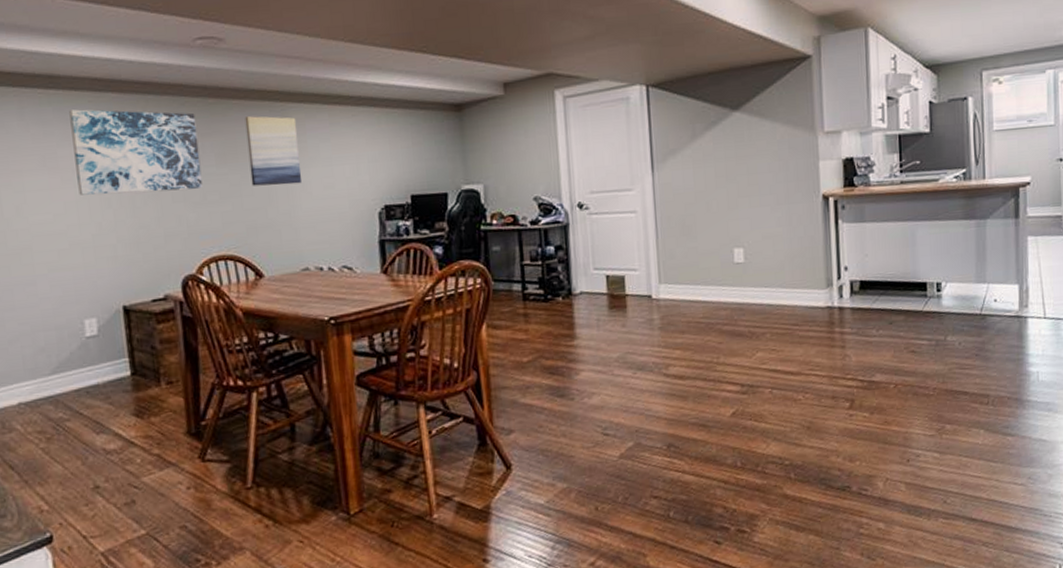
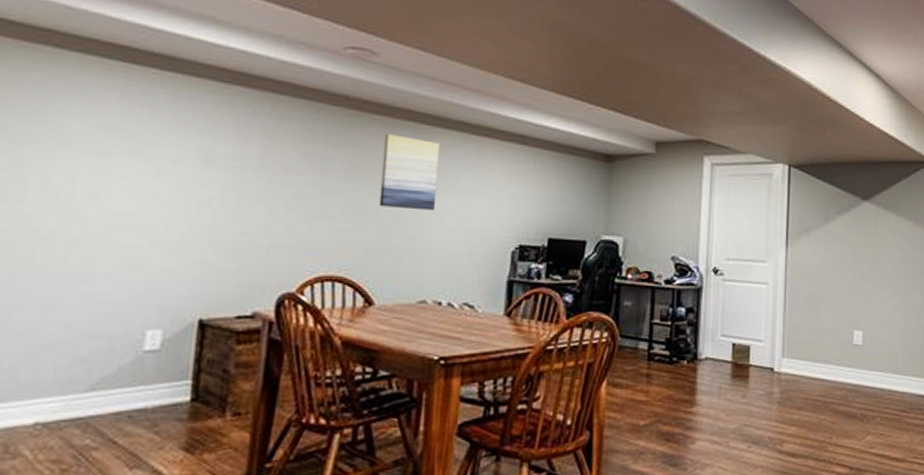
wall art: present [69,109,203,195] -> none [175,96,330,202]

